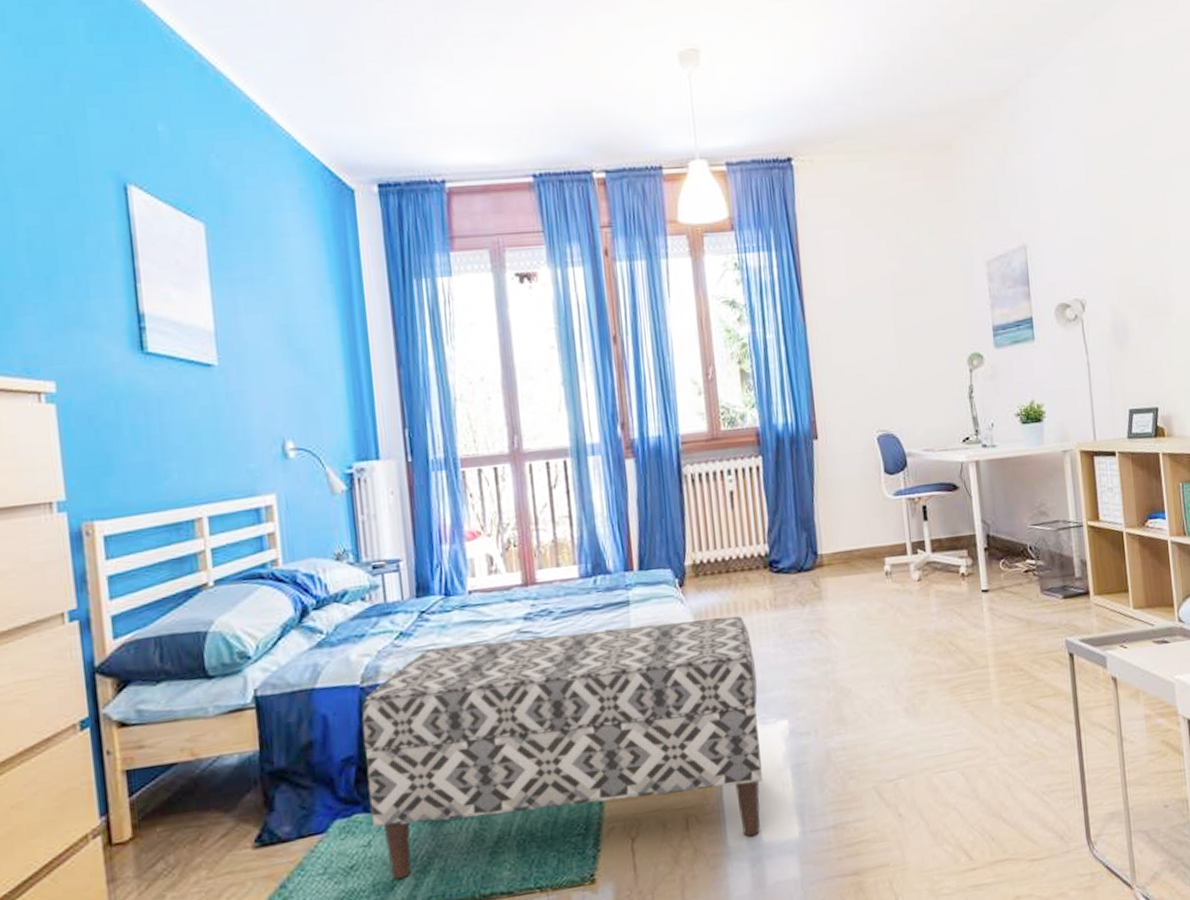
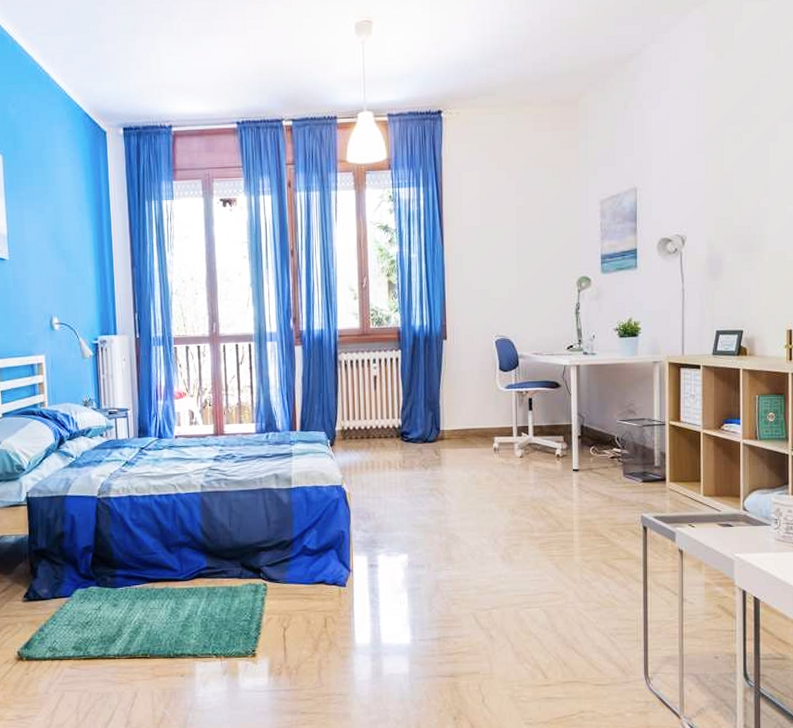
bench: present [361,615,762,880] -> none [97,472,386,638]

